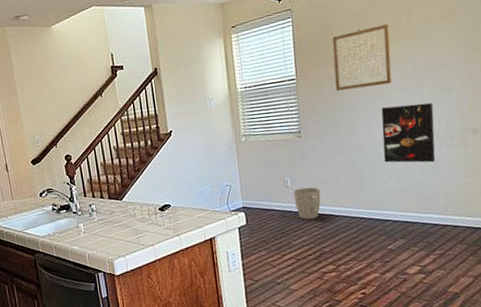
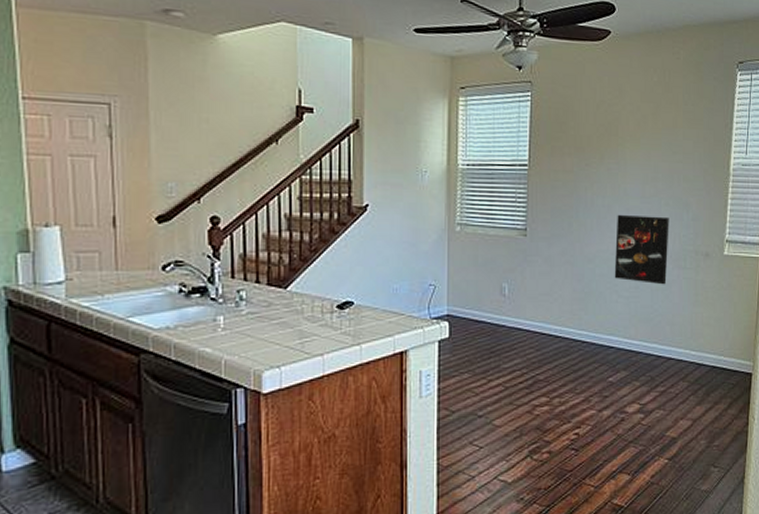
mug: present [293,187,321,220] -> none [510,298,541,338]
wall art: present [331,24,392,91] -> none [571,119,634,189]

